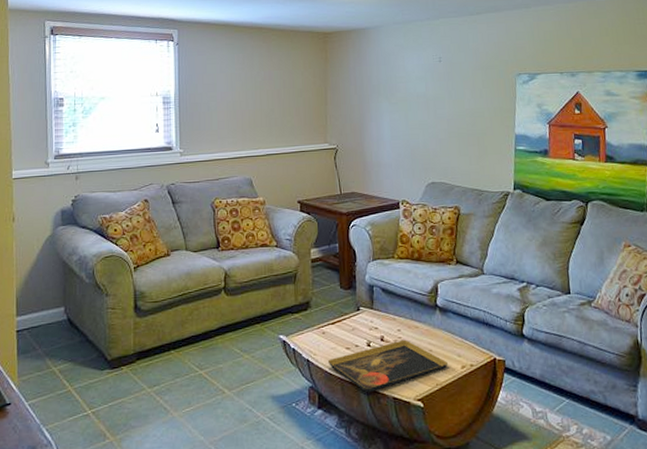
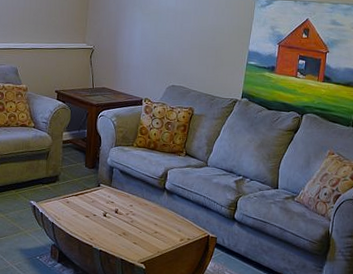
decorative tray: present [328,339,448,393] -> none [70,213,169,254]

